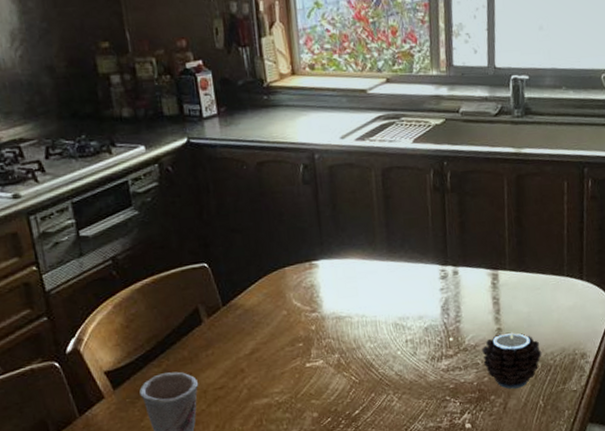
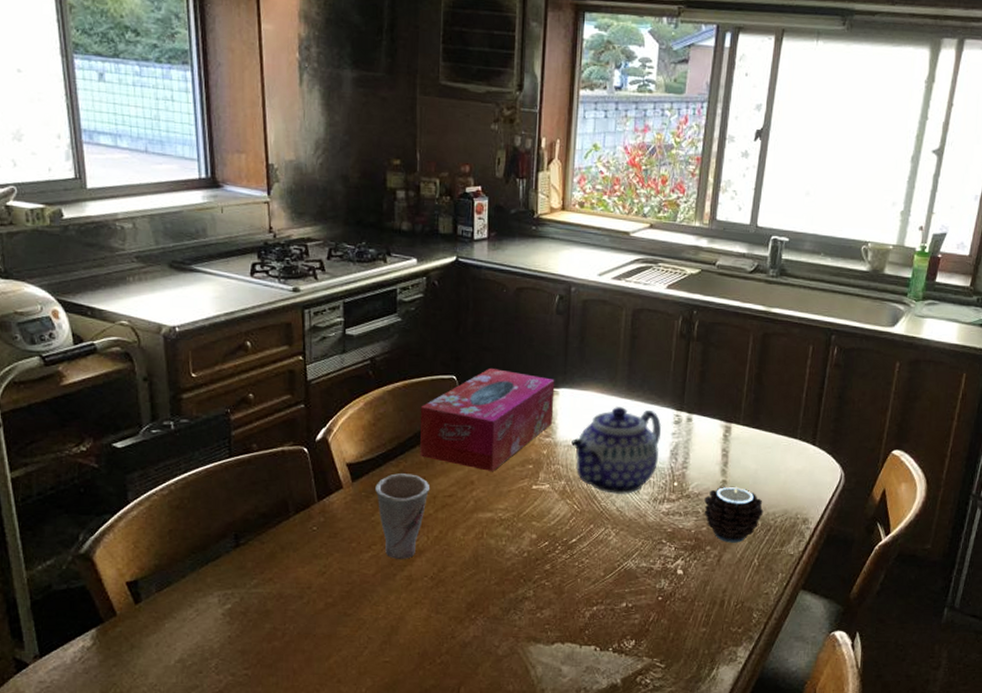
tissue box: none [174,249,316,357] -> present [419,367,555,471]
teapot: none [339,269,430,359] -> present [571,406,662,495]

